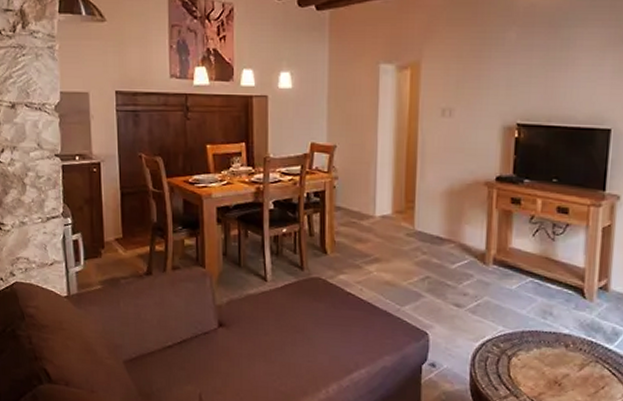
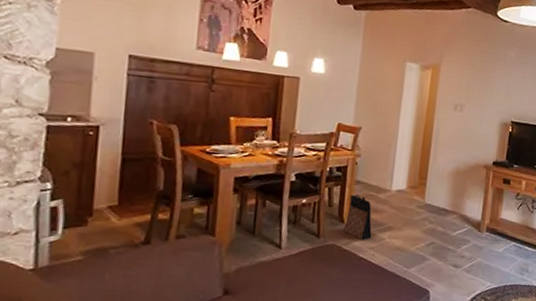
bag: none [327,222,358,273] -> present [343,194,372,240]

